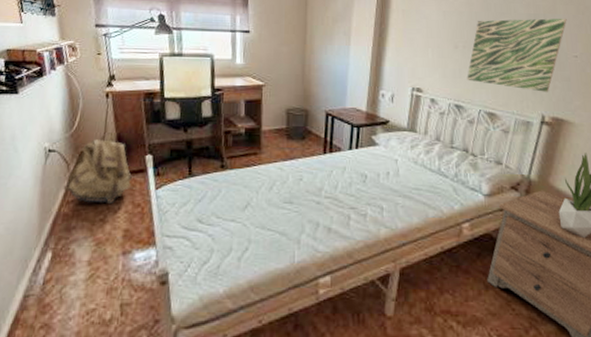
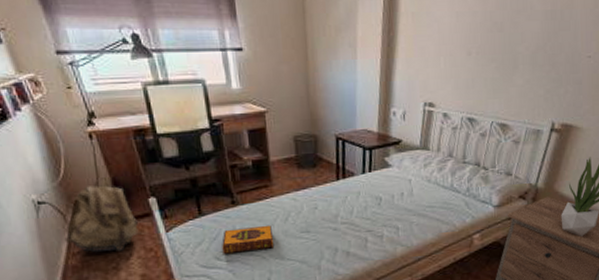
hardback book: none [205,191,257,217] -> present [222,224,275,254]
wall art: present [467,18,567,92] -> none [480,13,584,98]

